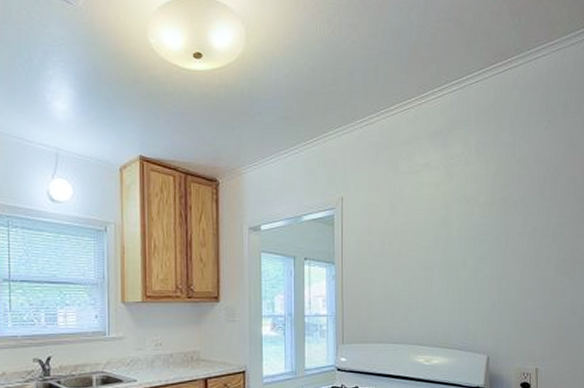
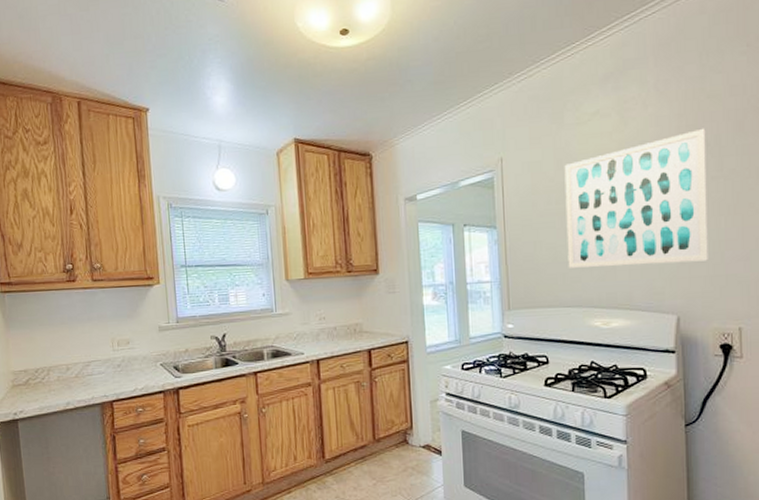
wall art: none [397,189,515,308] -> present [564,128,708,268]

